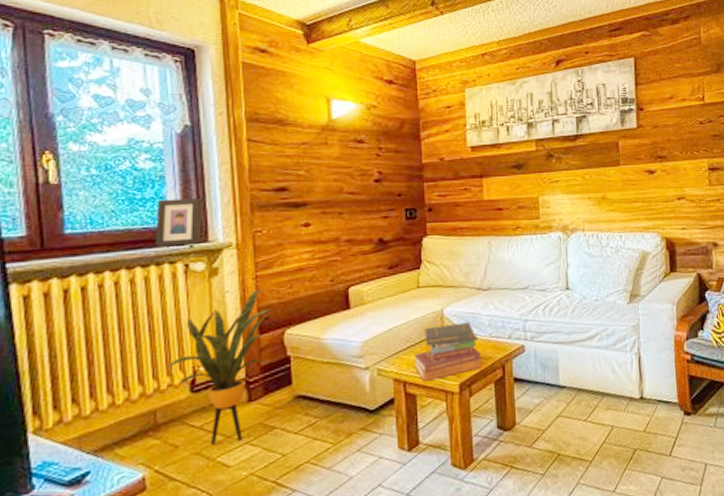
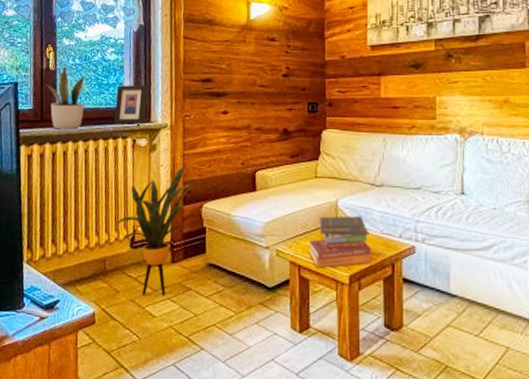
potted plant: none [44,175,119,261] -> present [45,64,93,131]

